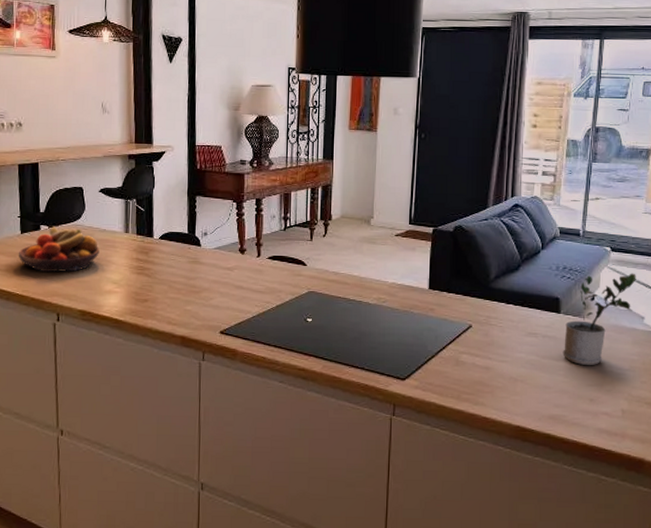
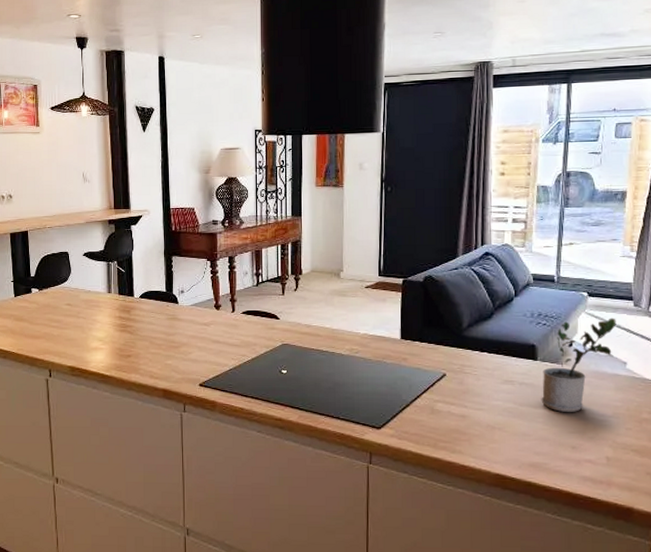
fruit bowl: present [18,227,99,273] -> none [12,289,85,332]

